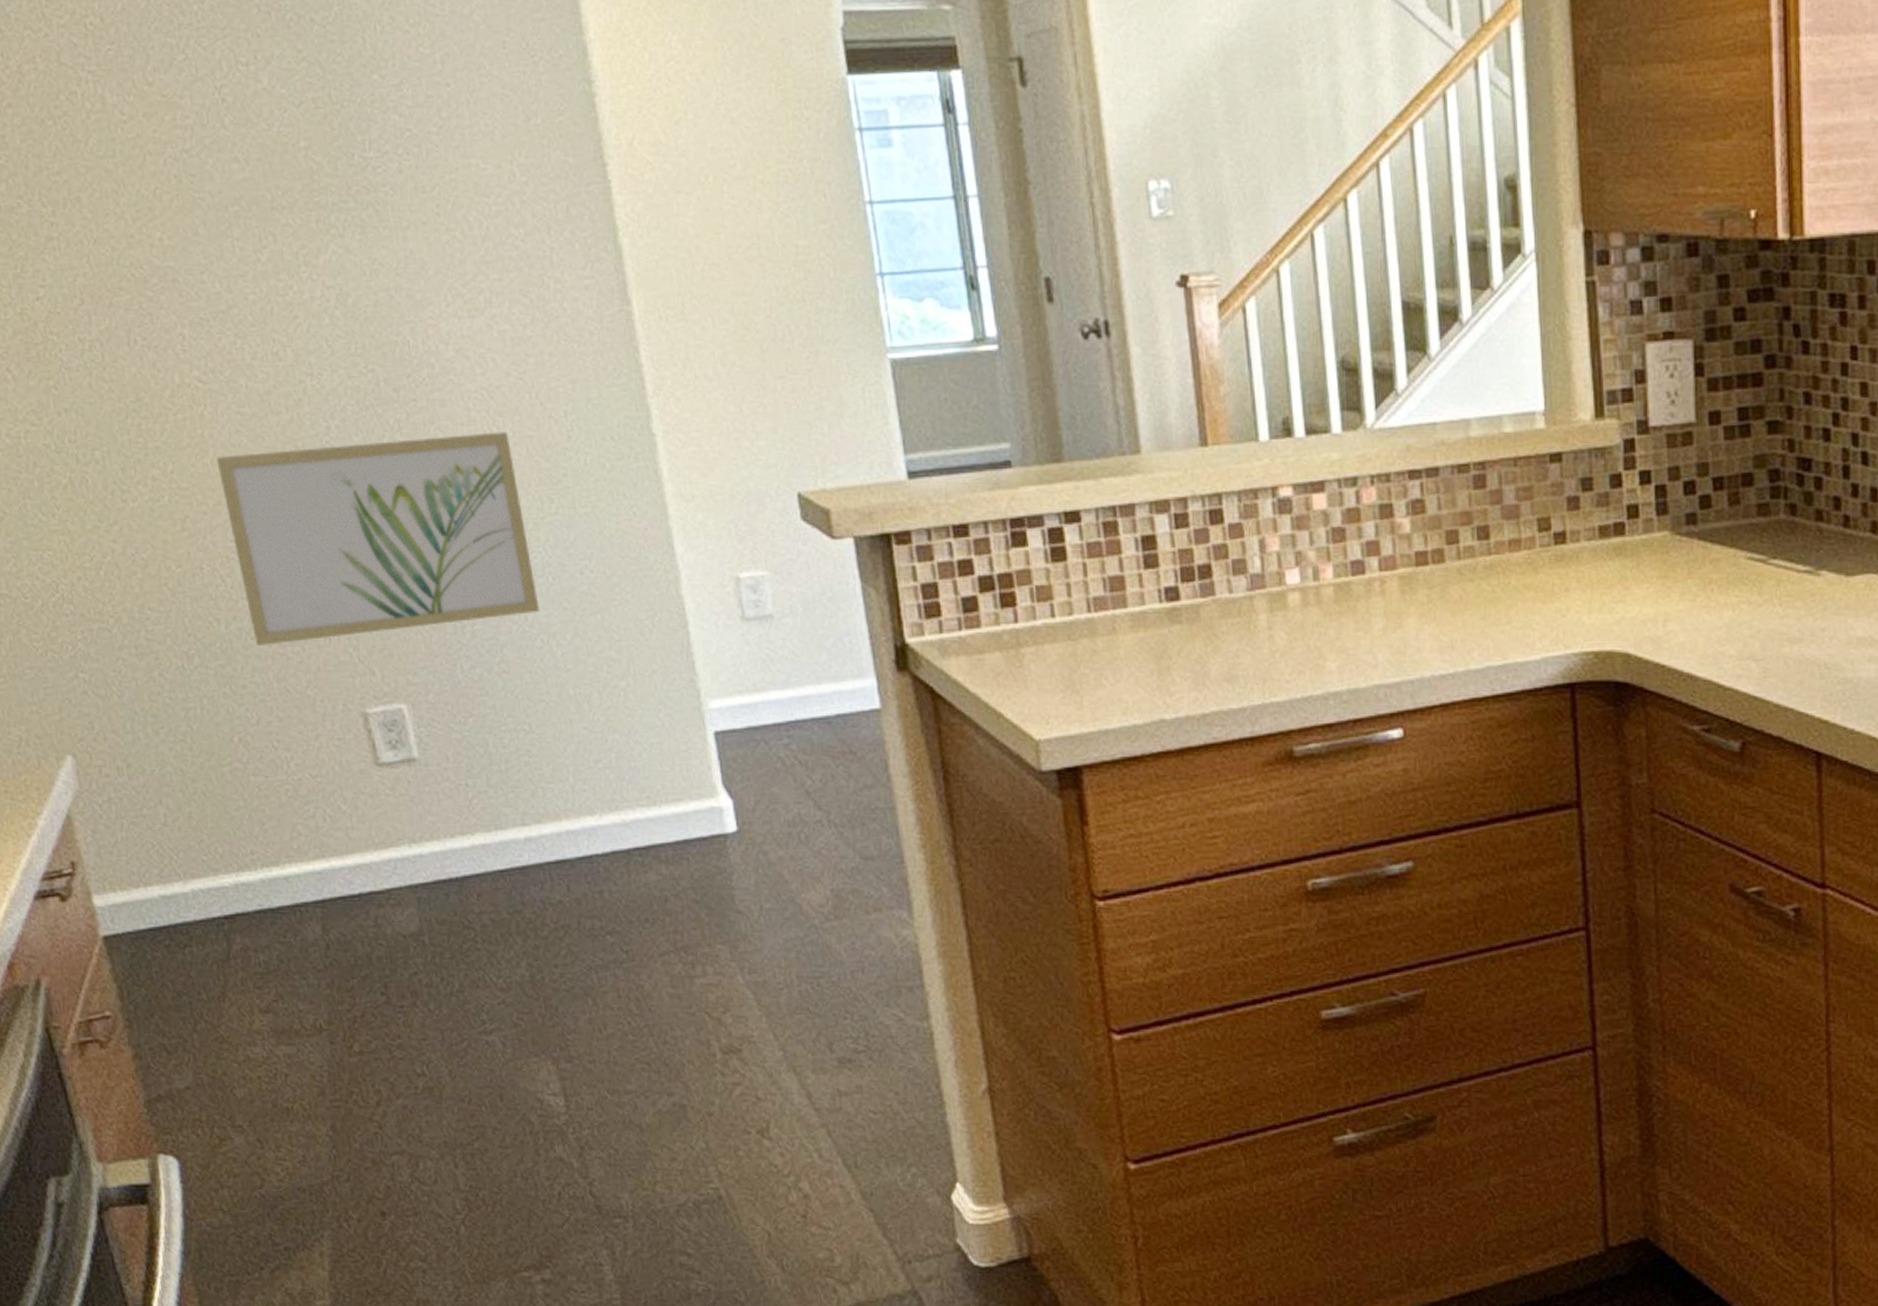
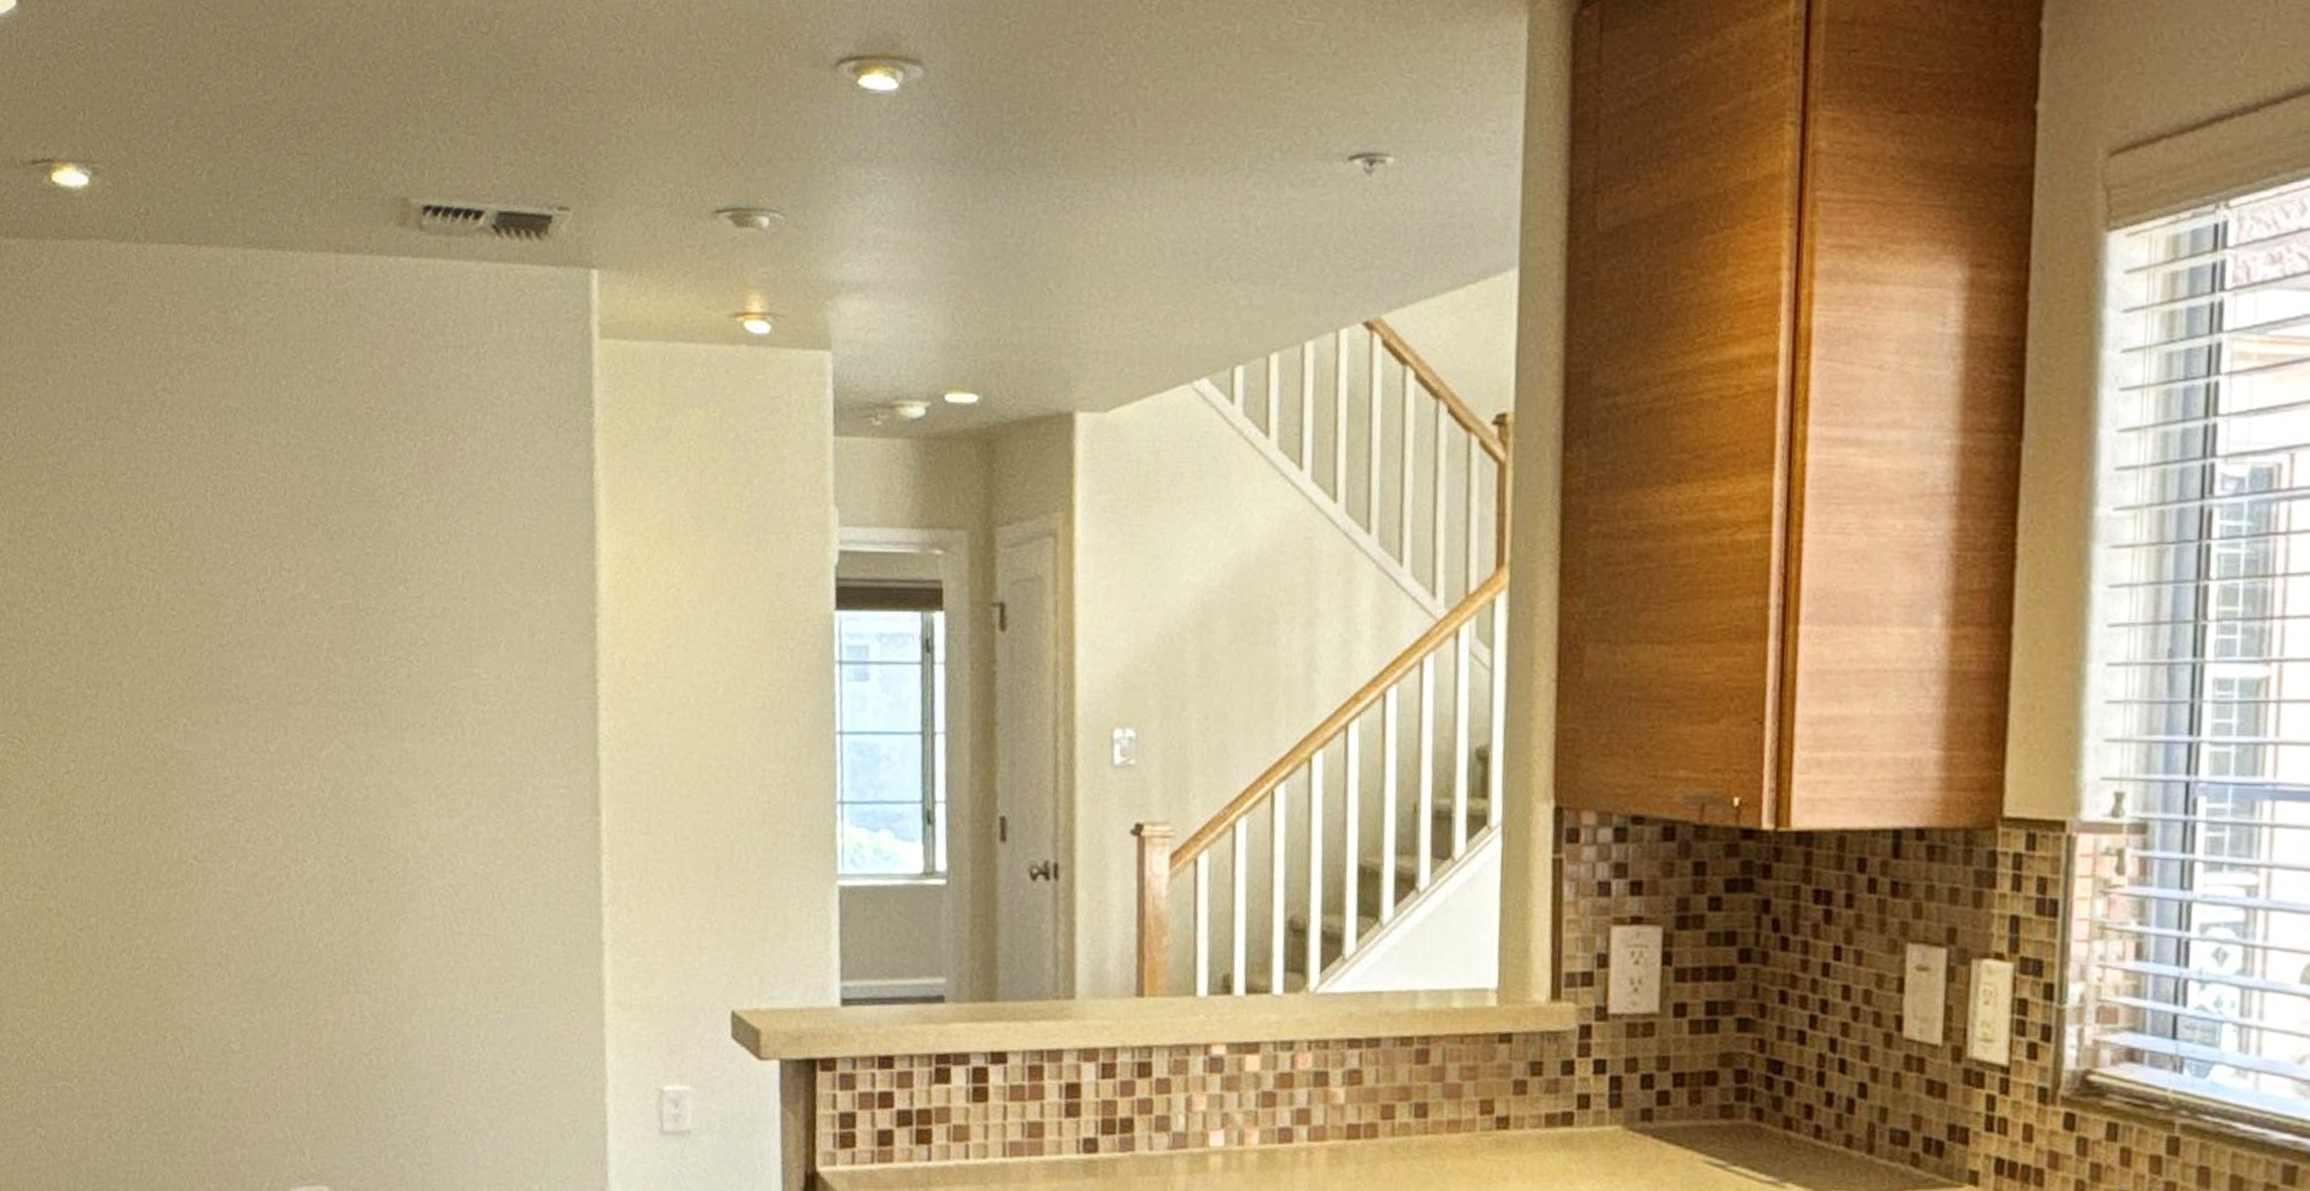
wall art: present [216,432,540,646] -> none [197,928,469,1117]

